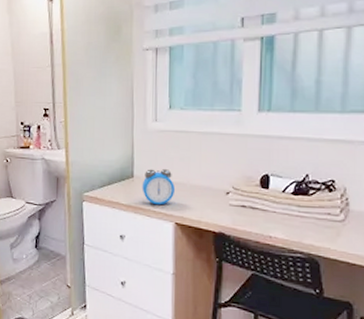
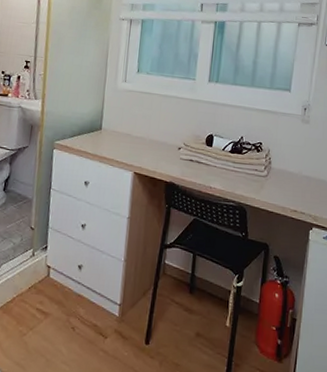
alarm clock: present [142,169,176,205] -> none [108,123,137,156]

